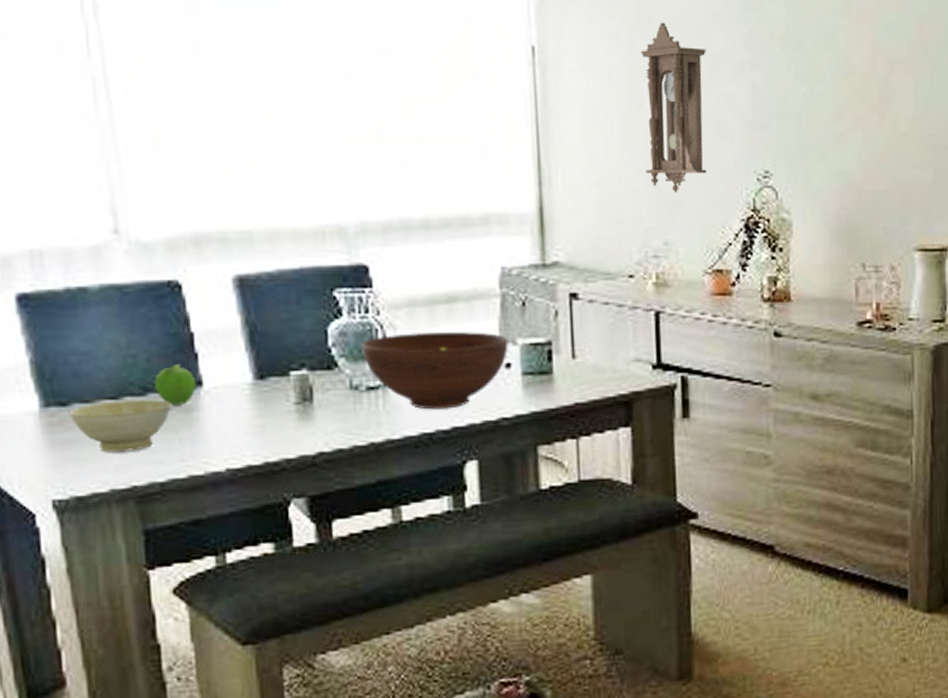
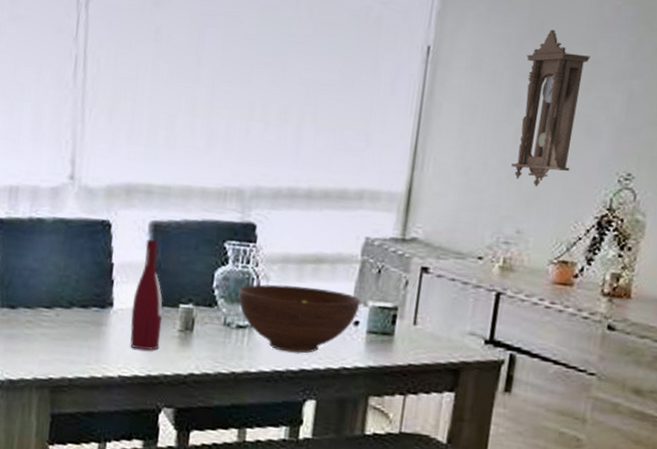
bowl: present [68,400,173,452] -> none [15,309,89,351]
fruit: present [153,363,197,405] -> none [77,286,109,320]
wine bottle: none [227,296,274,434] -> present [130,239,163,351]

